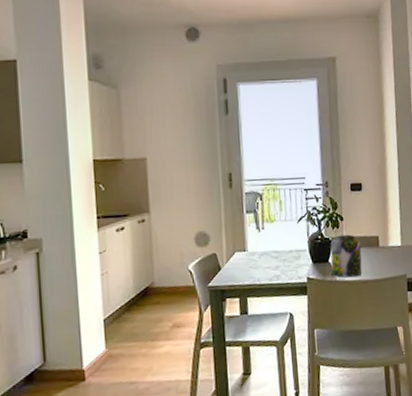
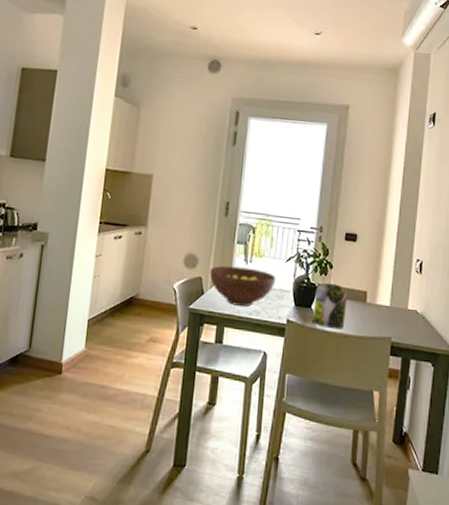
fruit bowl: none [223,234,291,275] -> present [209,265,276,307]

